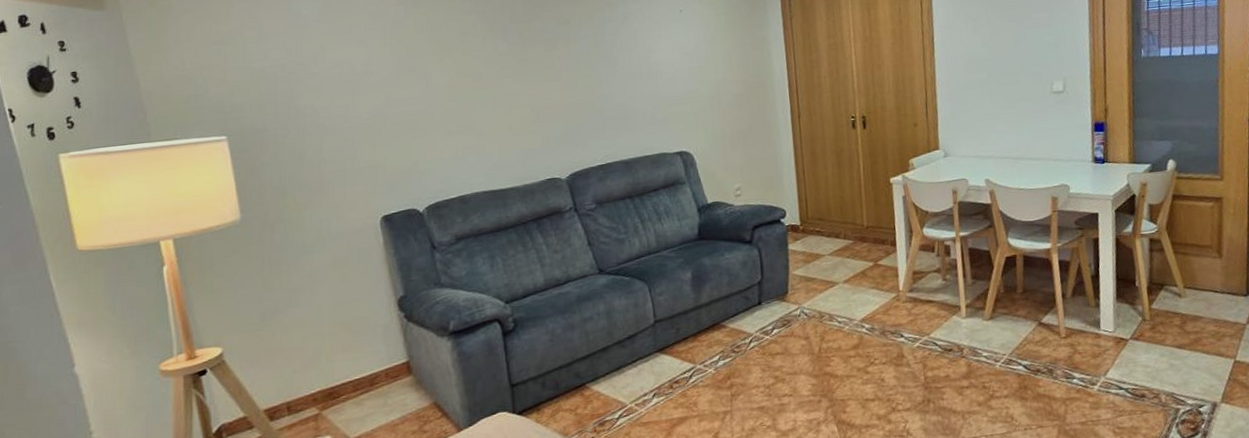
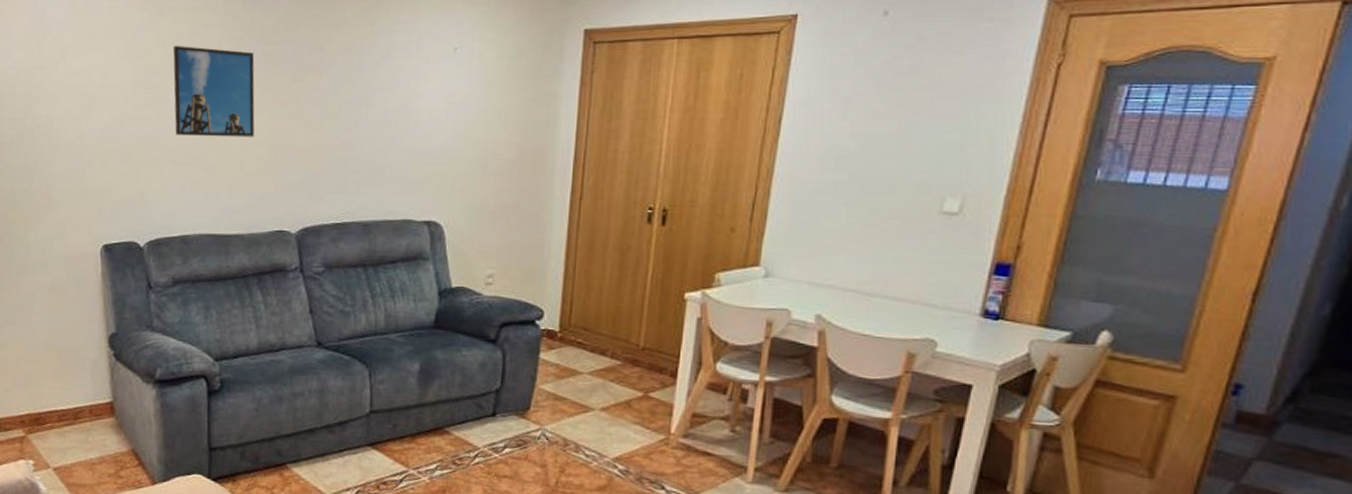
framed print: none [430,30,517,109] -> present [173,45,255,137]

